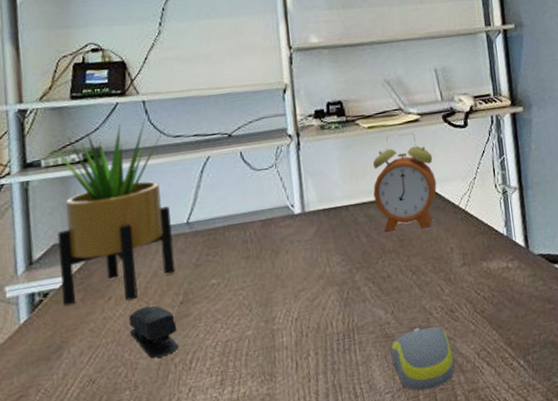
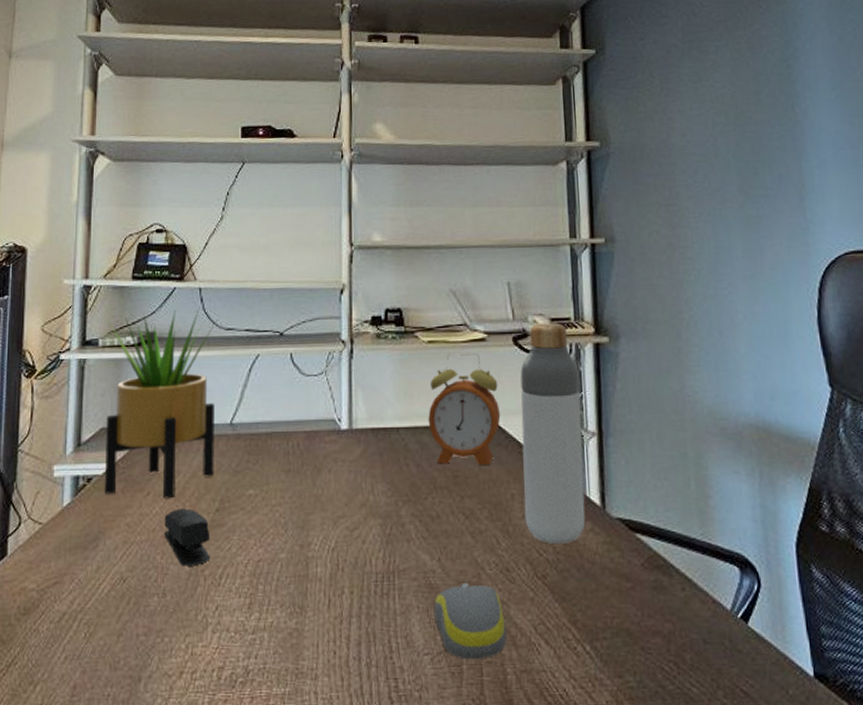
bottle: none [451,99,514,284] -> present [520,323,586,544]

